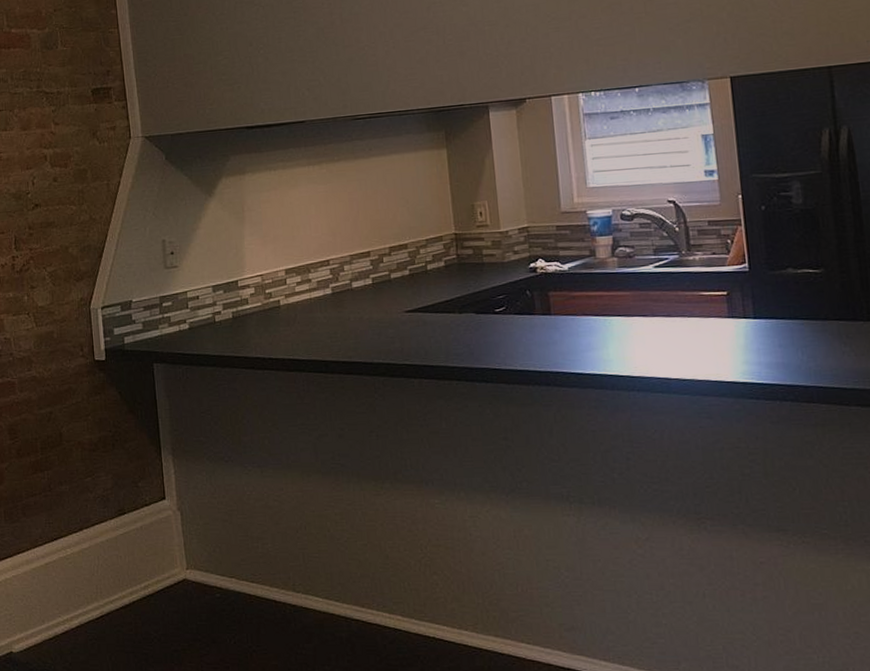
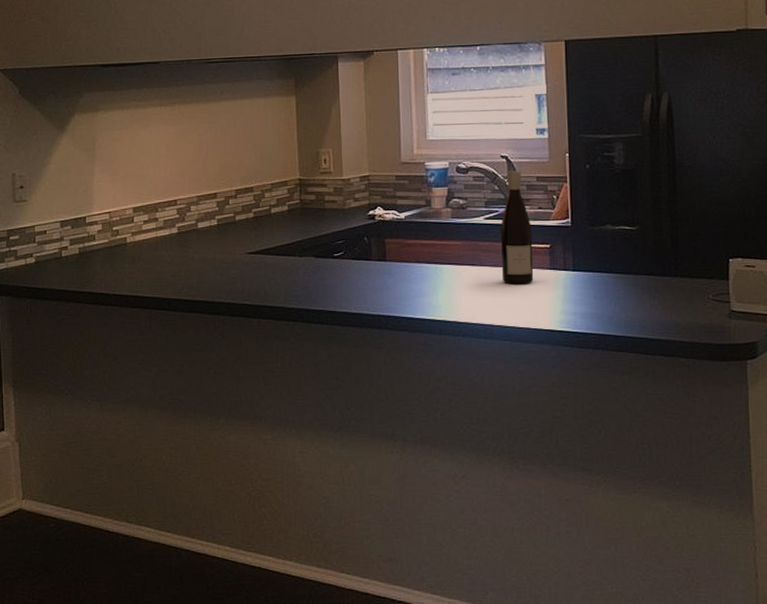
bottle: none [672,215,712,335] -> present [501,170,534,285]

